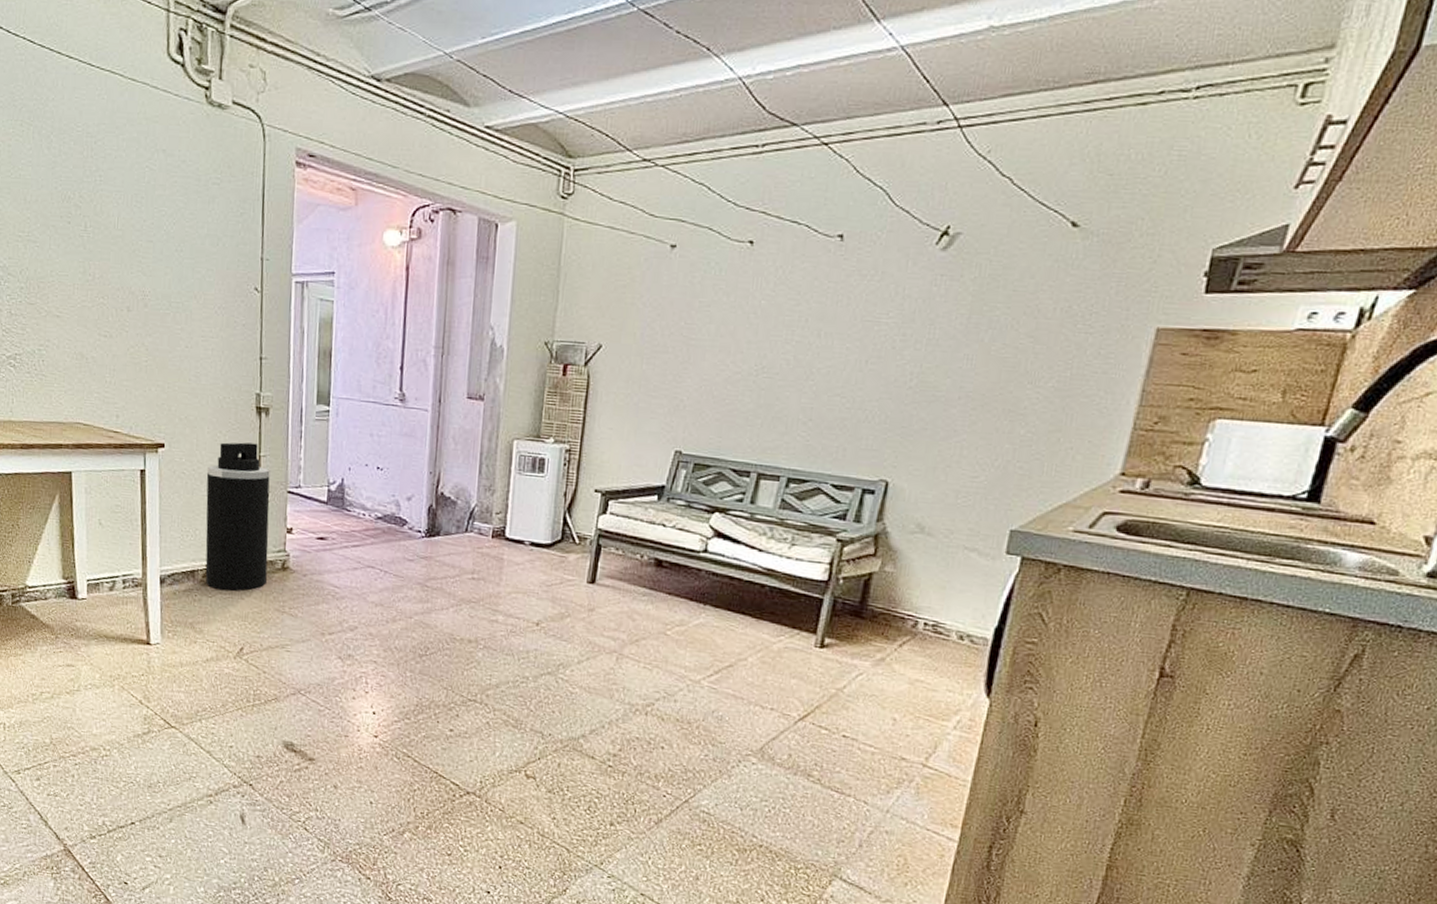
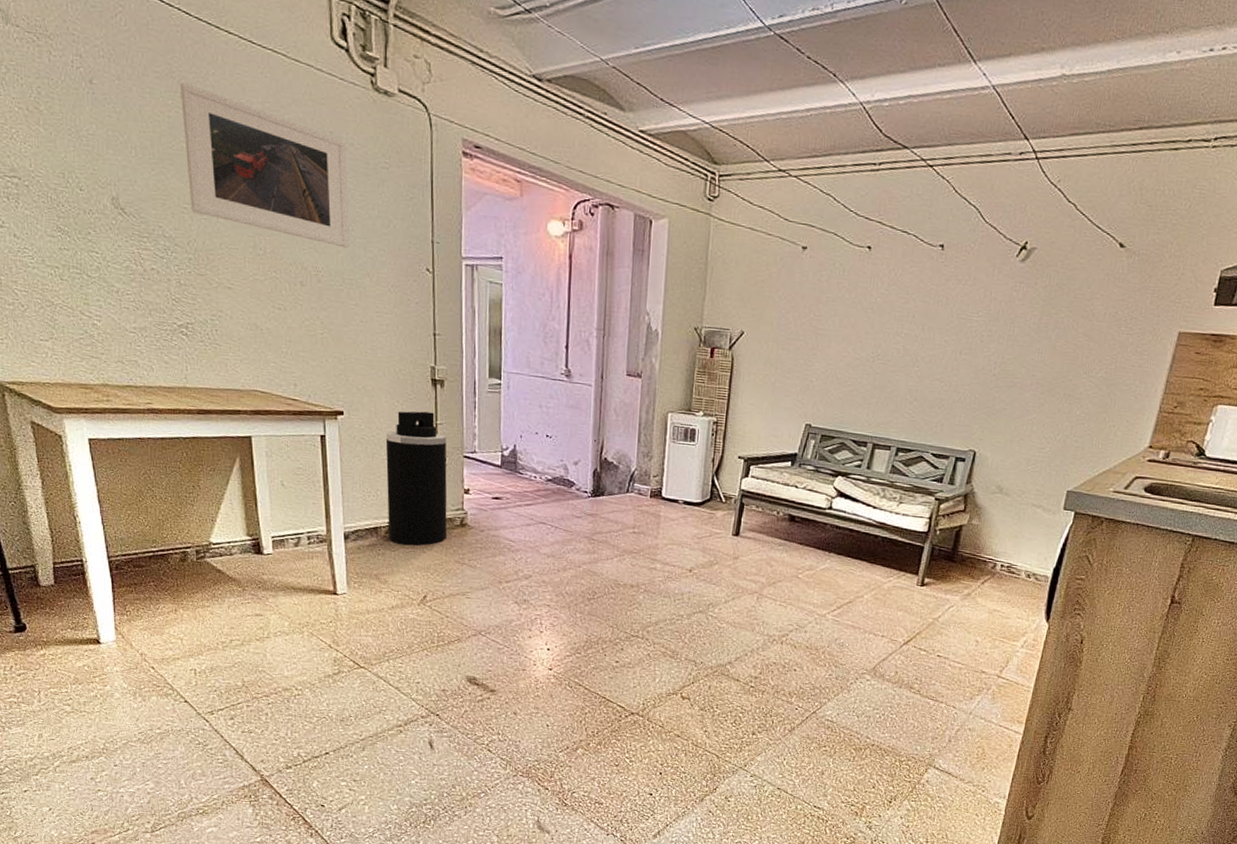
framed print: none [21,110,178,270] -> present [180,82,349,248]

